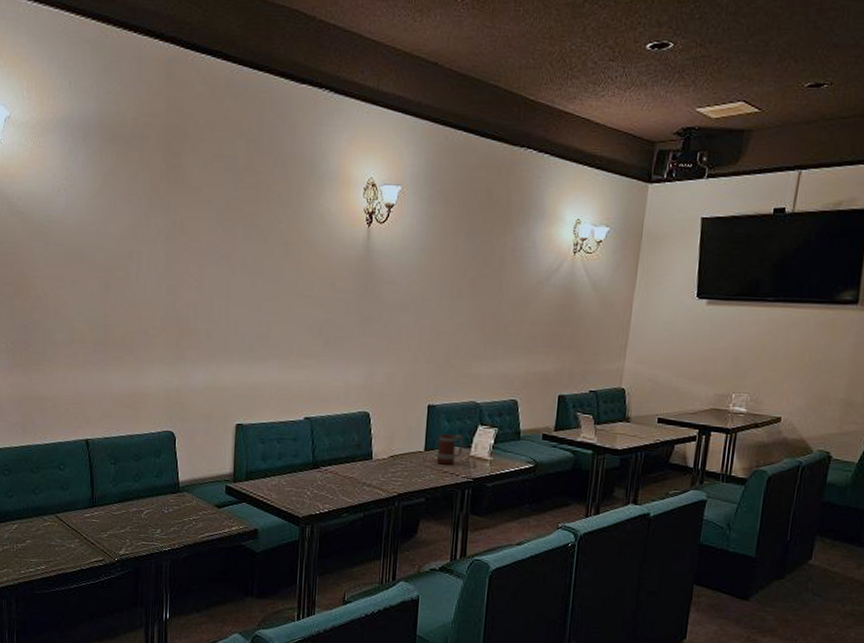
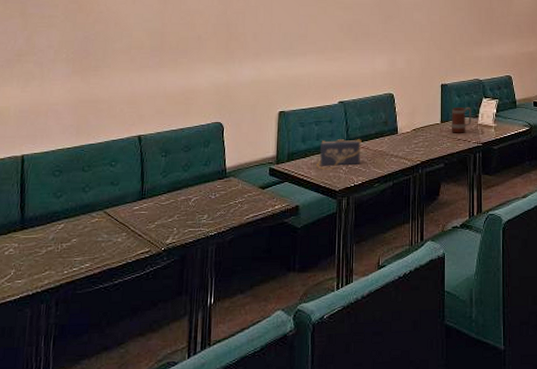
clutch bag: none [278,460,330,494] -> present [316,139,362,170]

